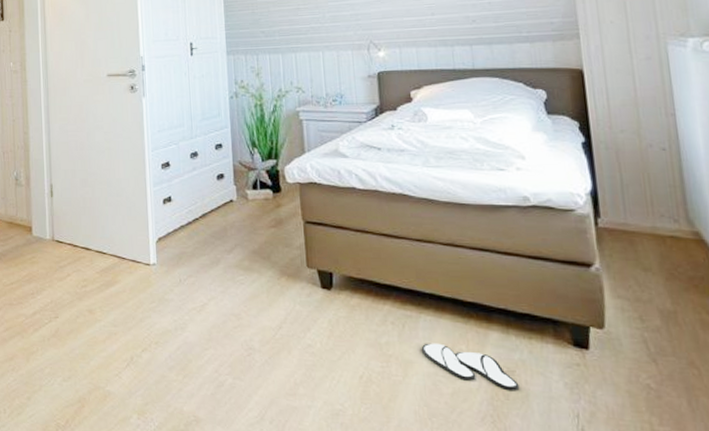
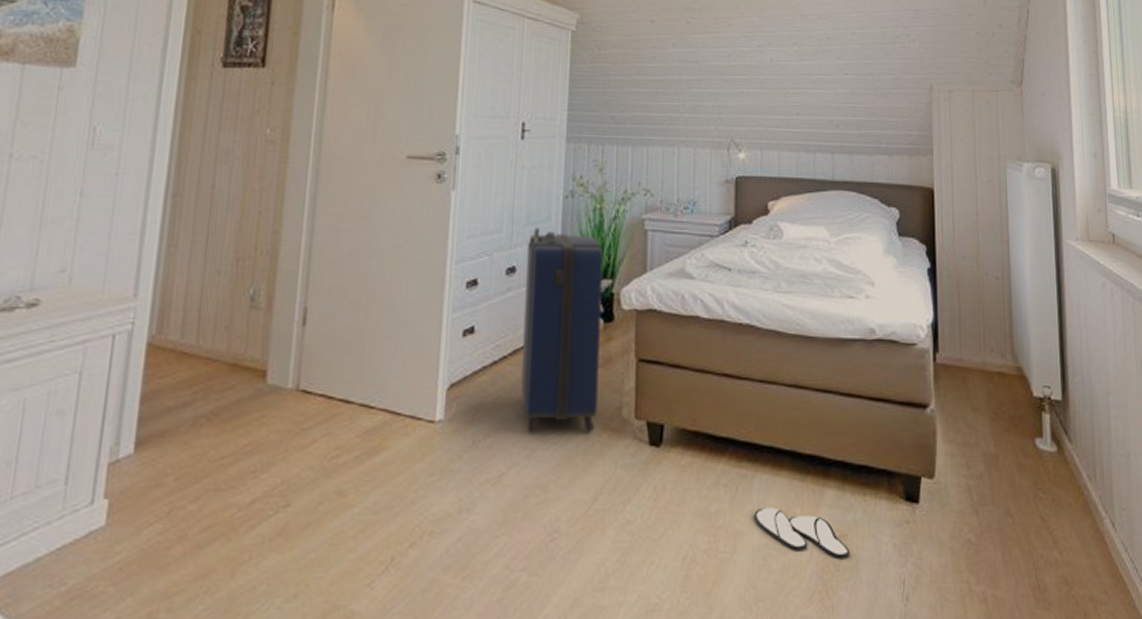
suitcase: none [205,122,275,276] -> present [520,228,604,433]

